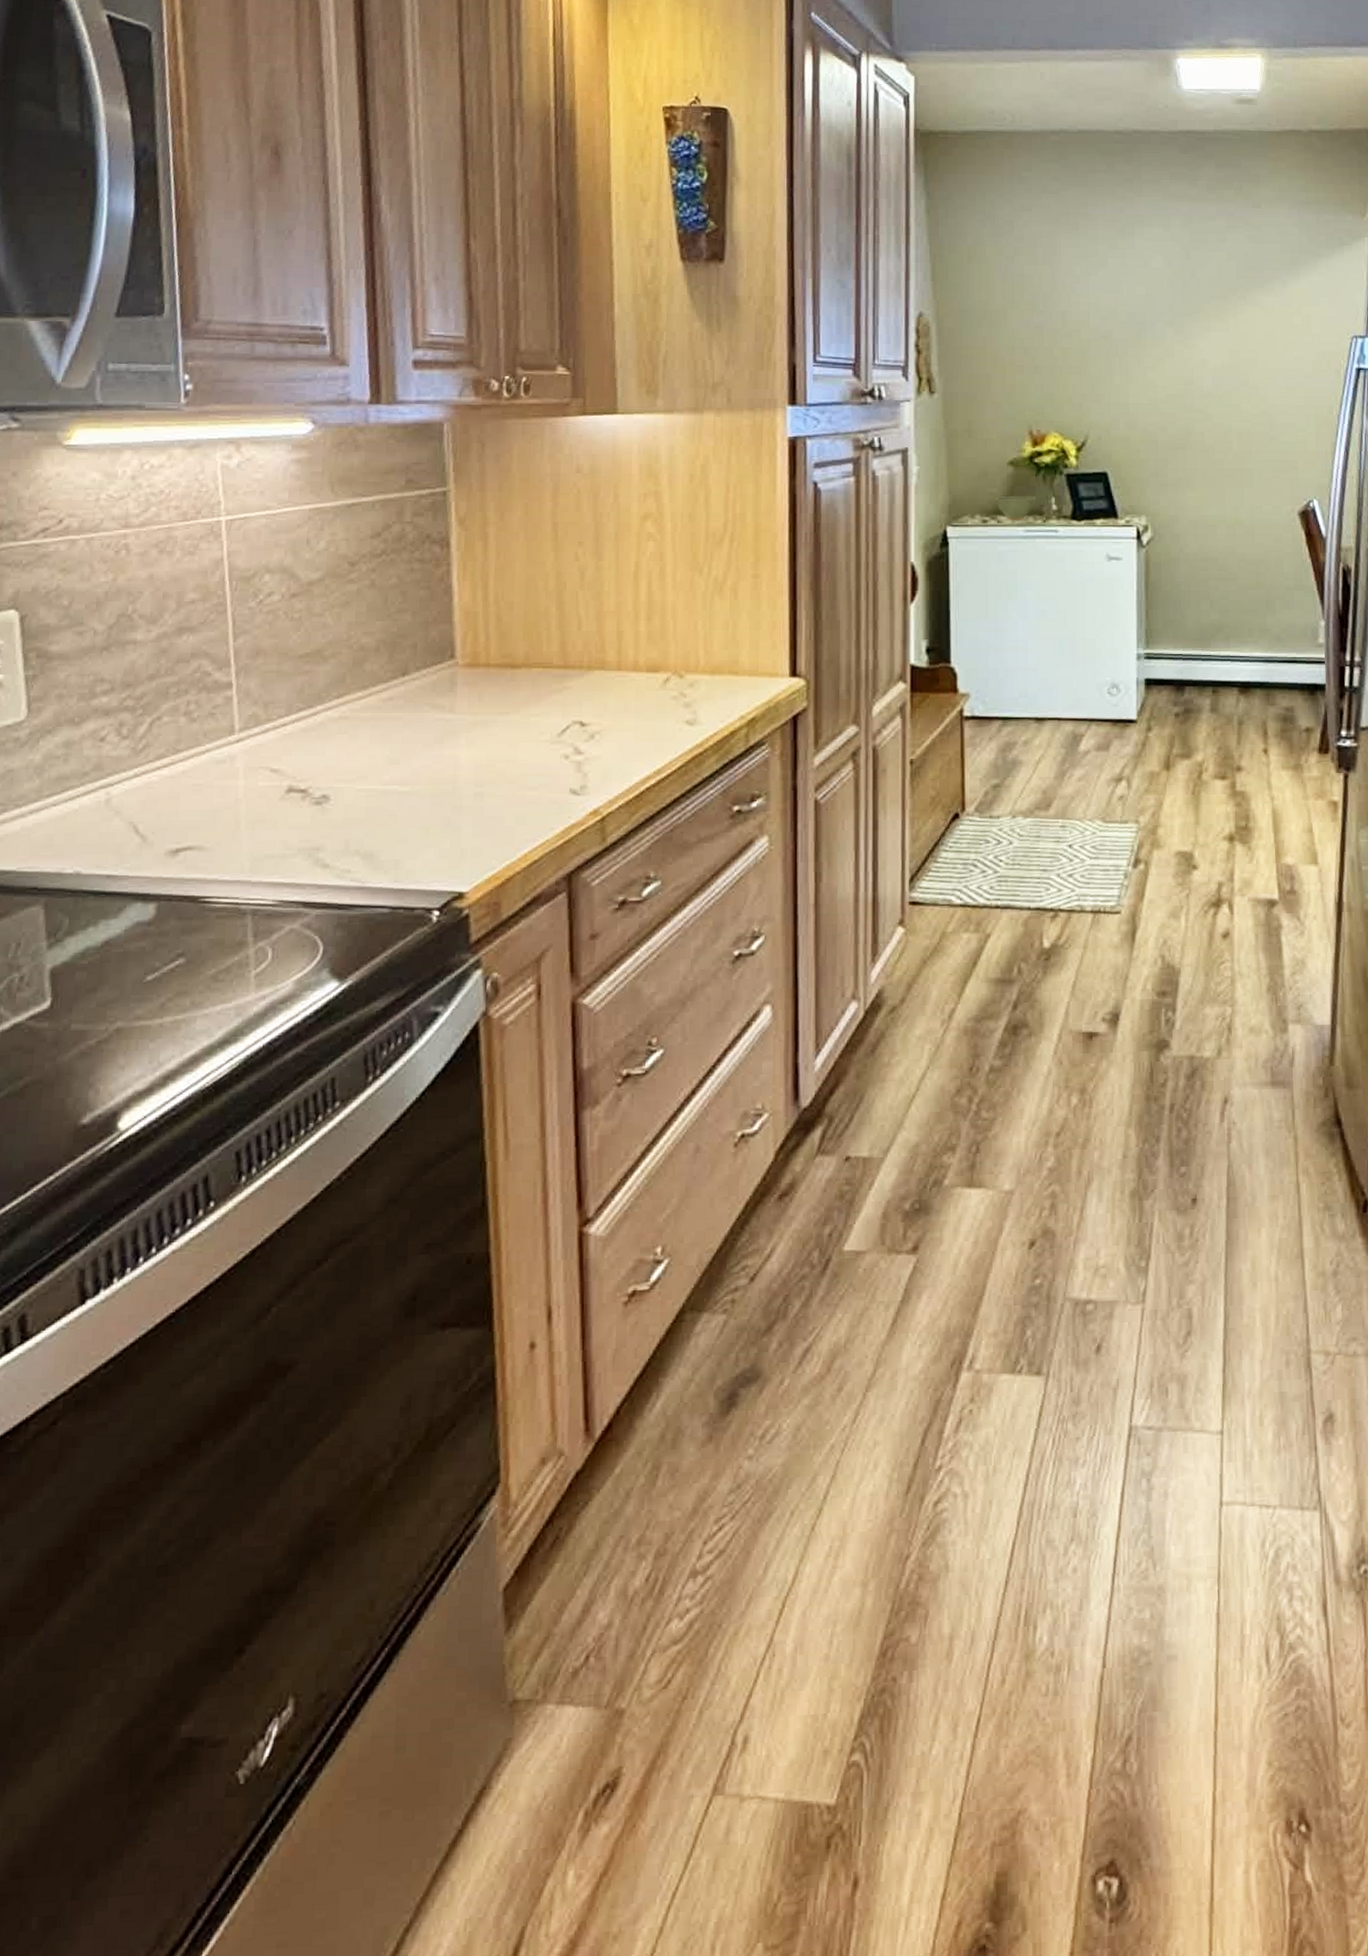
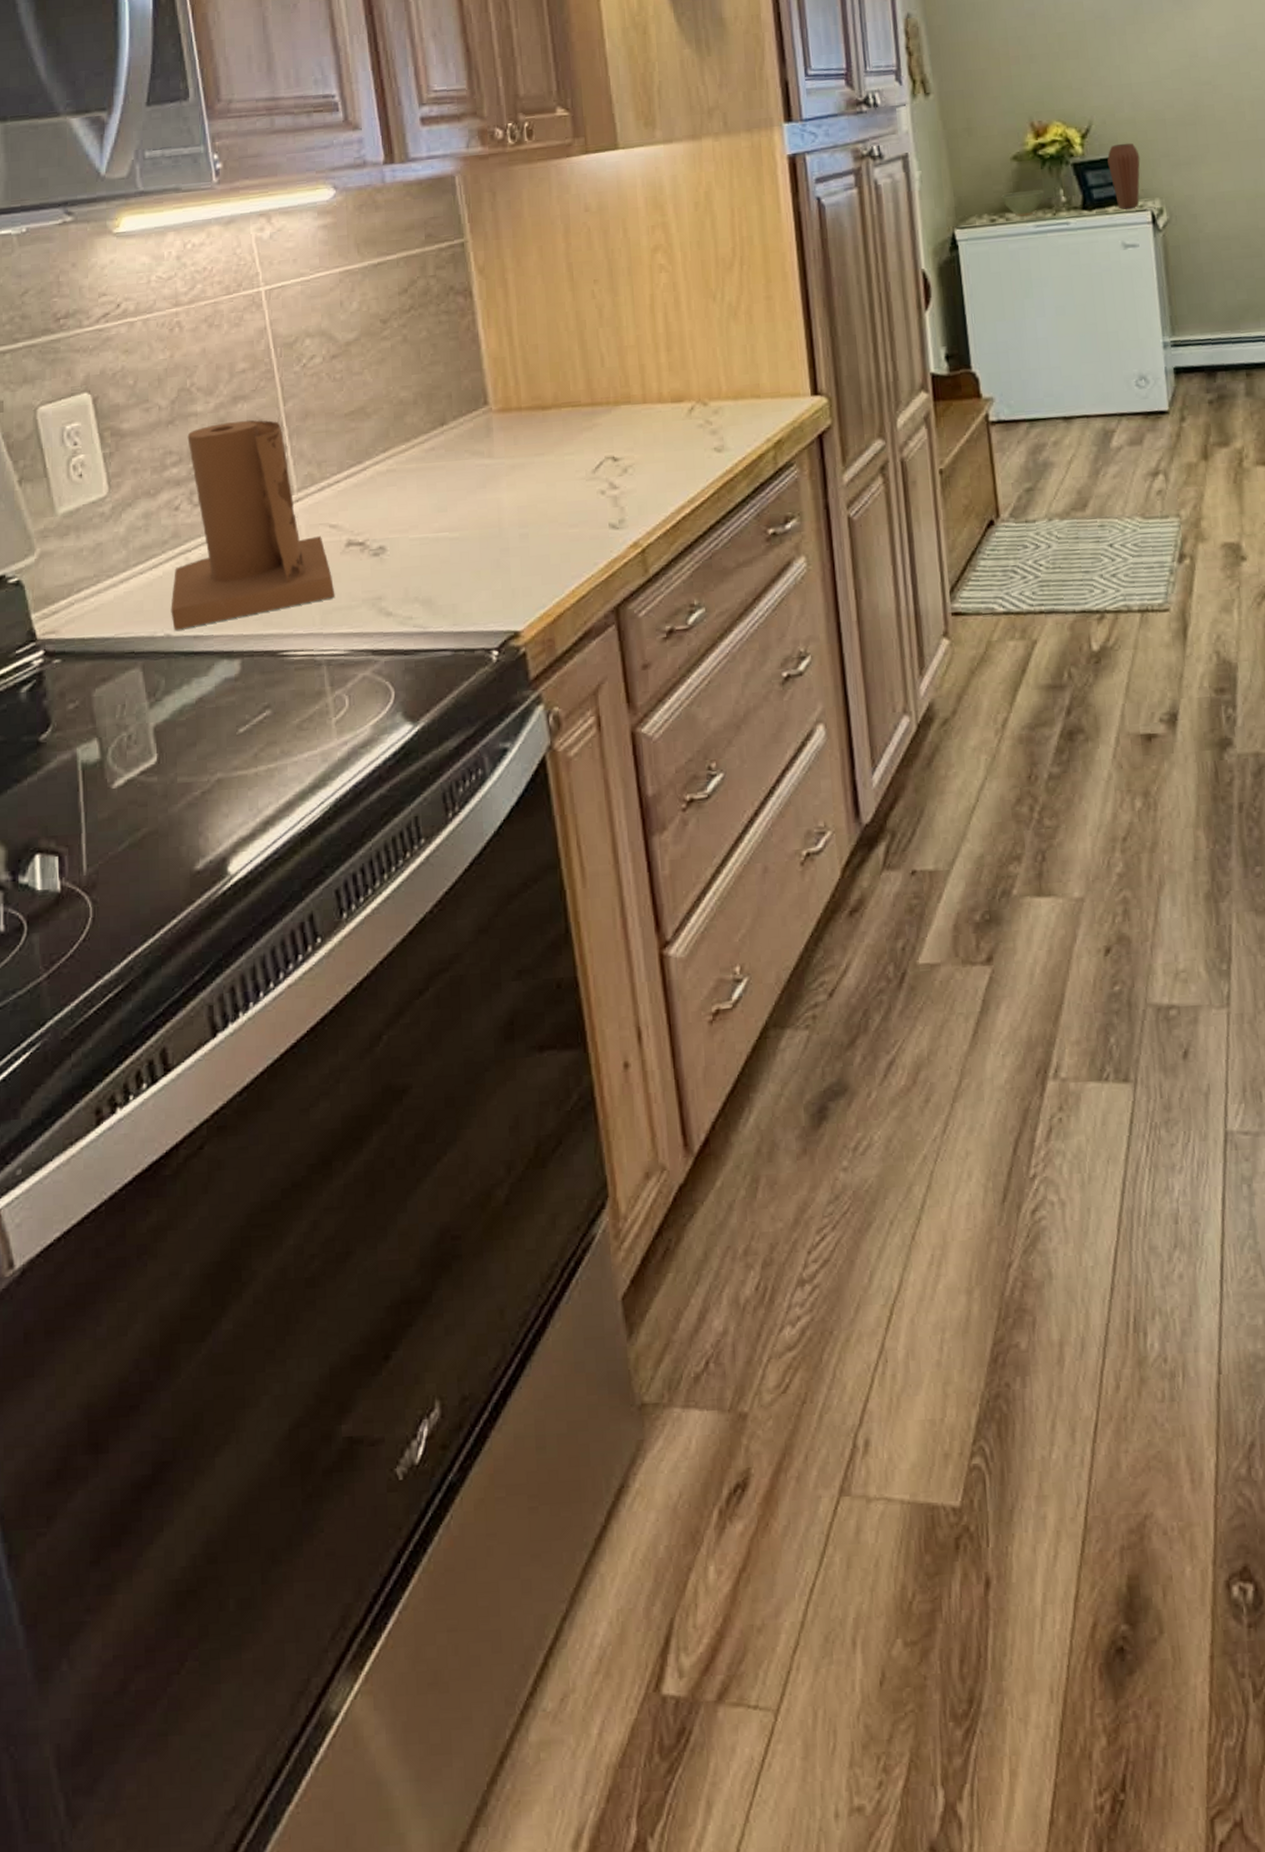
paper towel roll: none [83,653,269,868] -> present [171,420,335,630]
vase: none [1100,460,1131,523] -> present [1107,142,1140,209]

